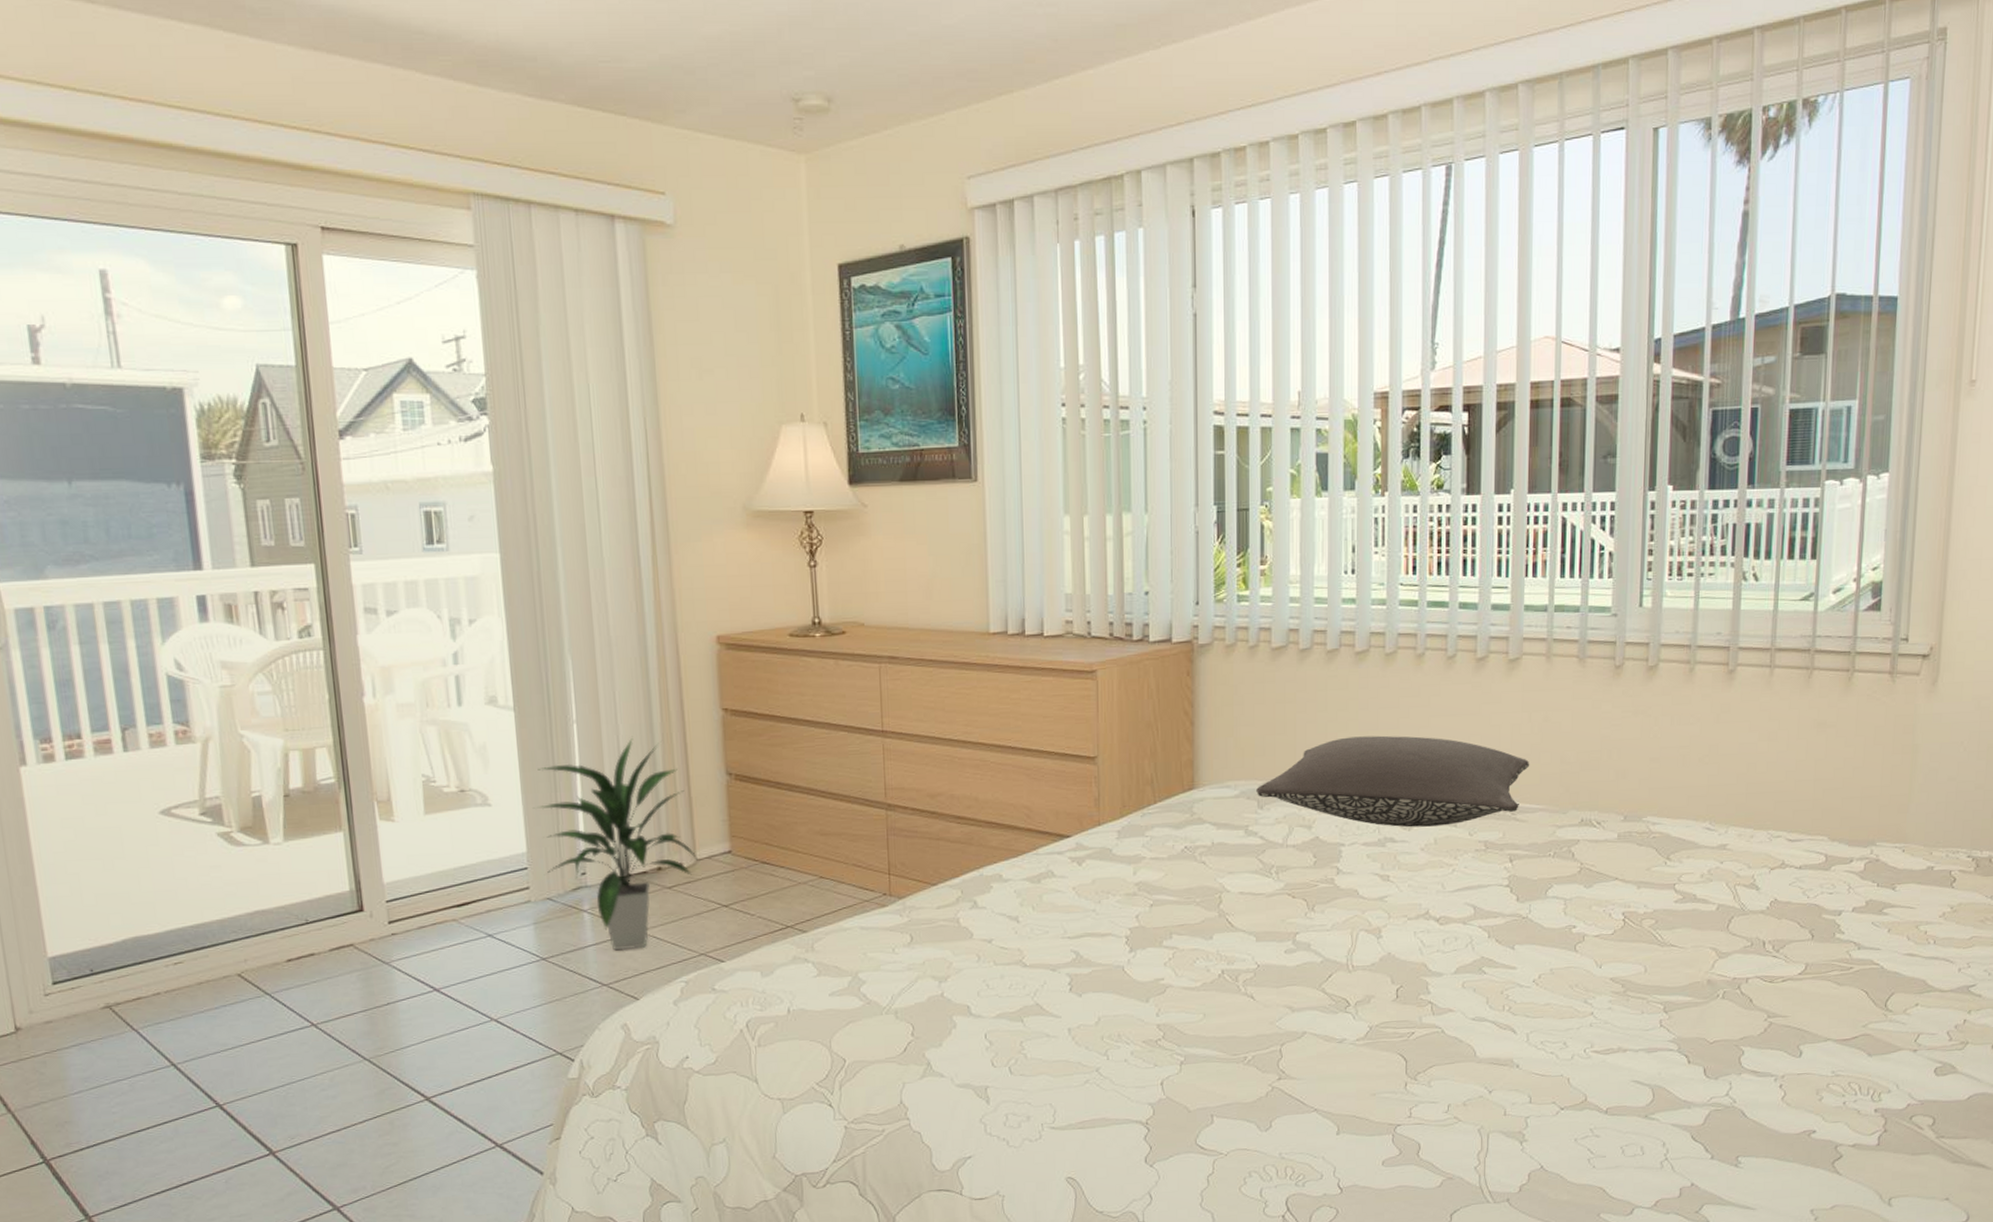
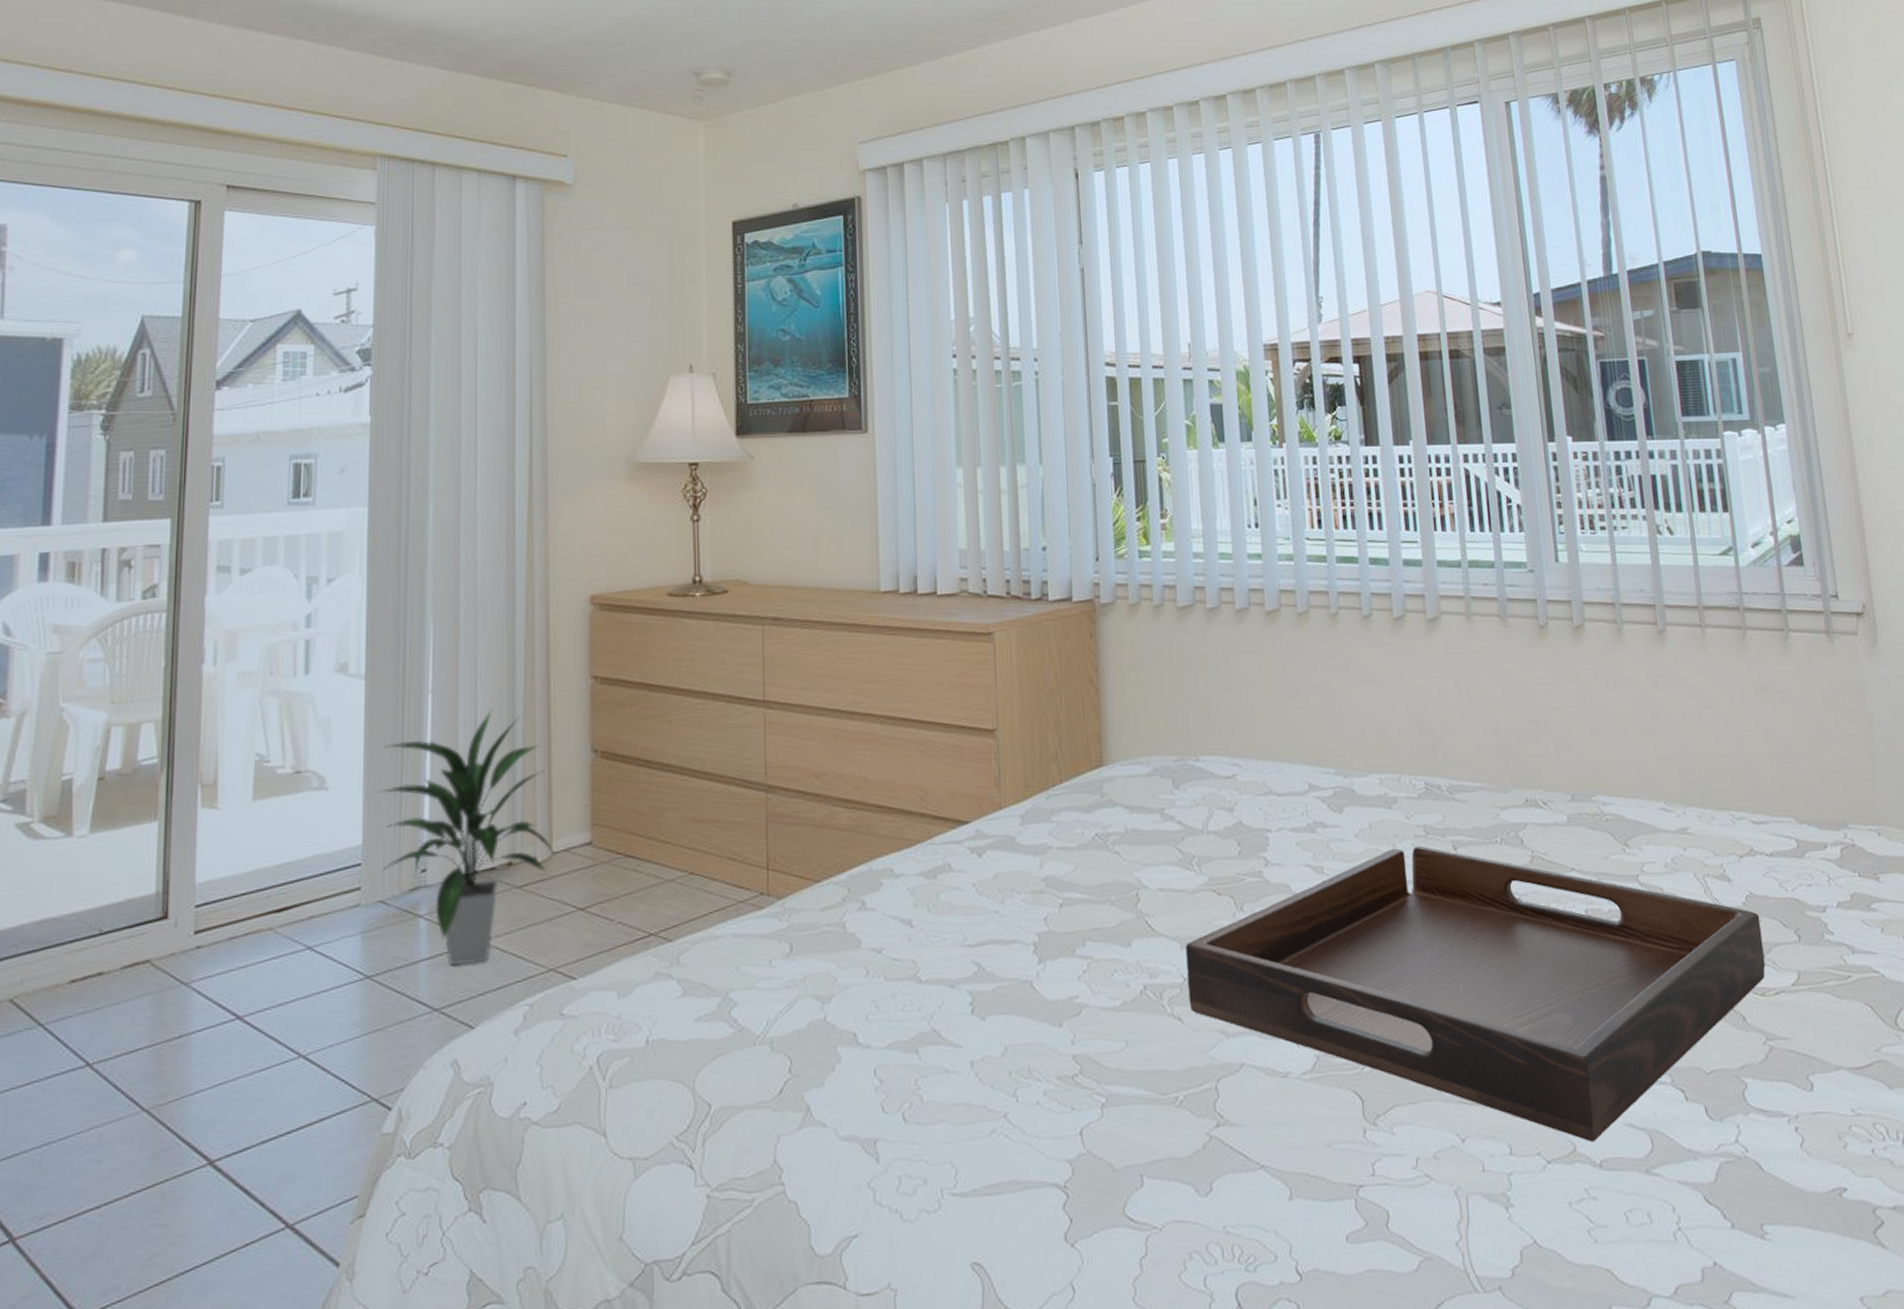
pillow: present [1256,735,1530,828] -> none [1170,704,1463,810]
serving tray: none [1261,858,1780,1094] -> present [1186,845,1766,1142]

